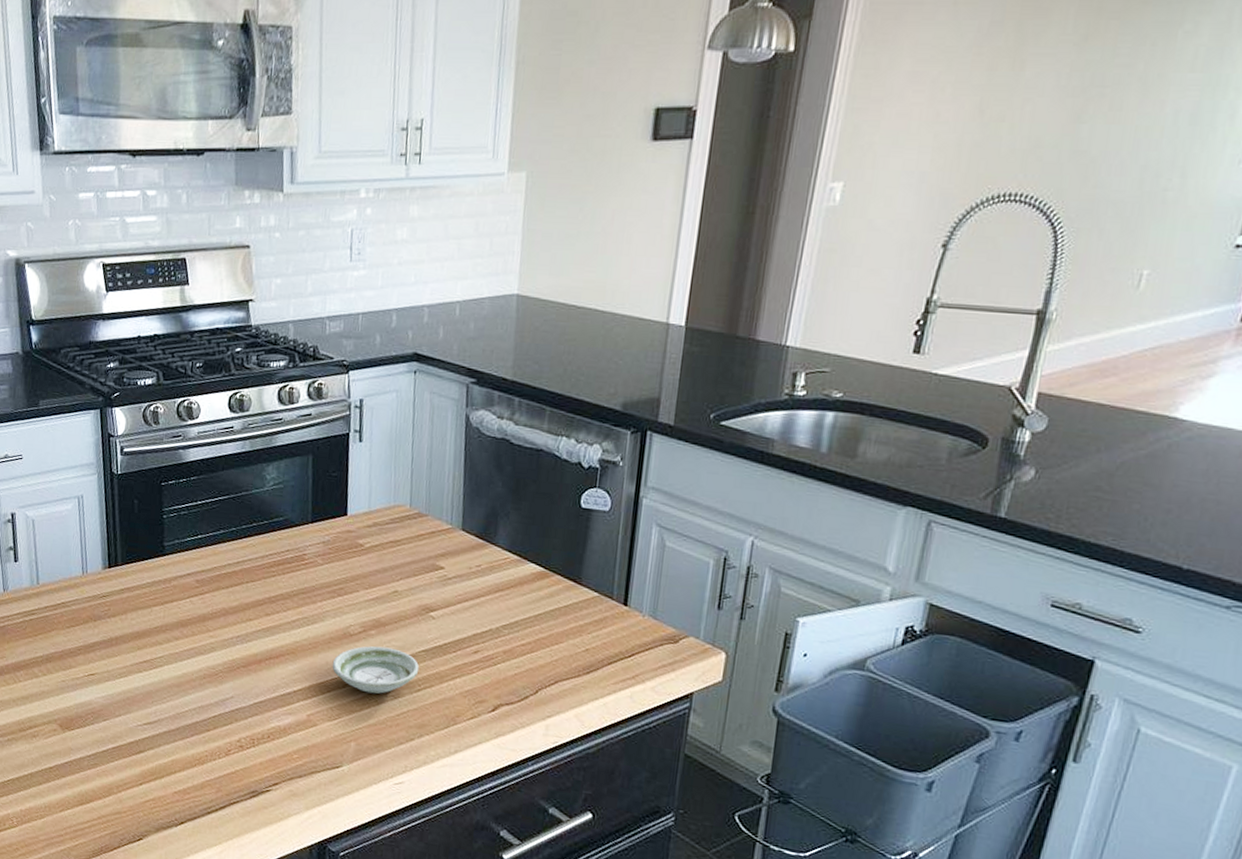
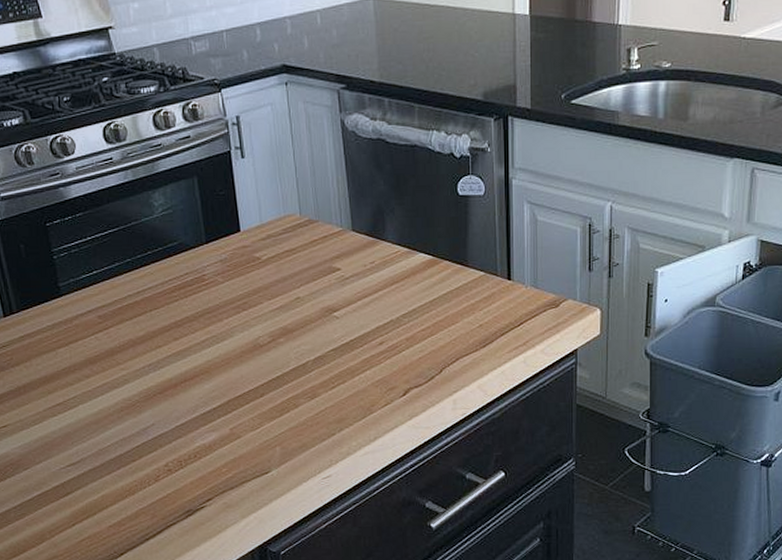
saucer: present [332,646,420,694] -> none [247,352,331,398]

